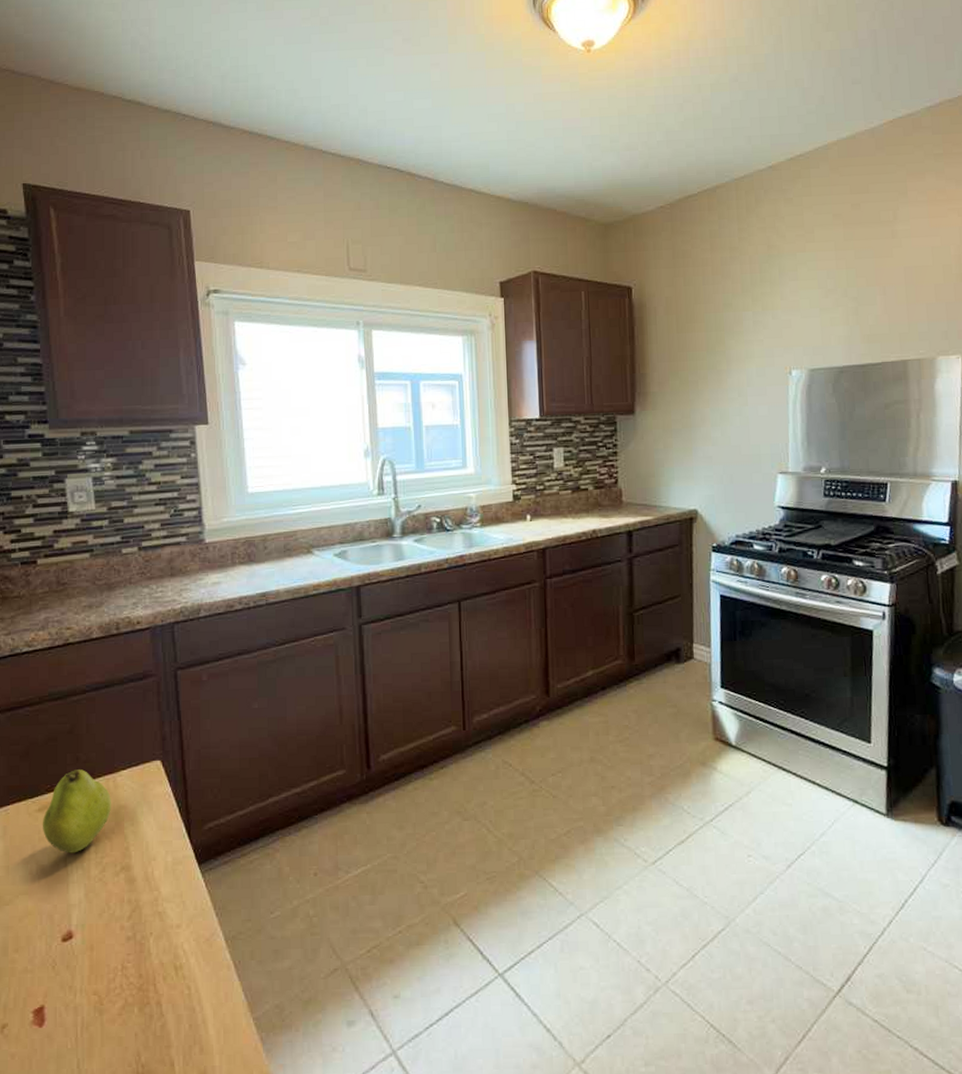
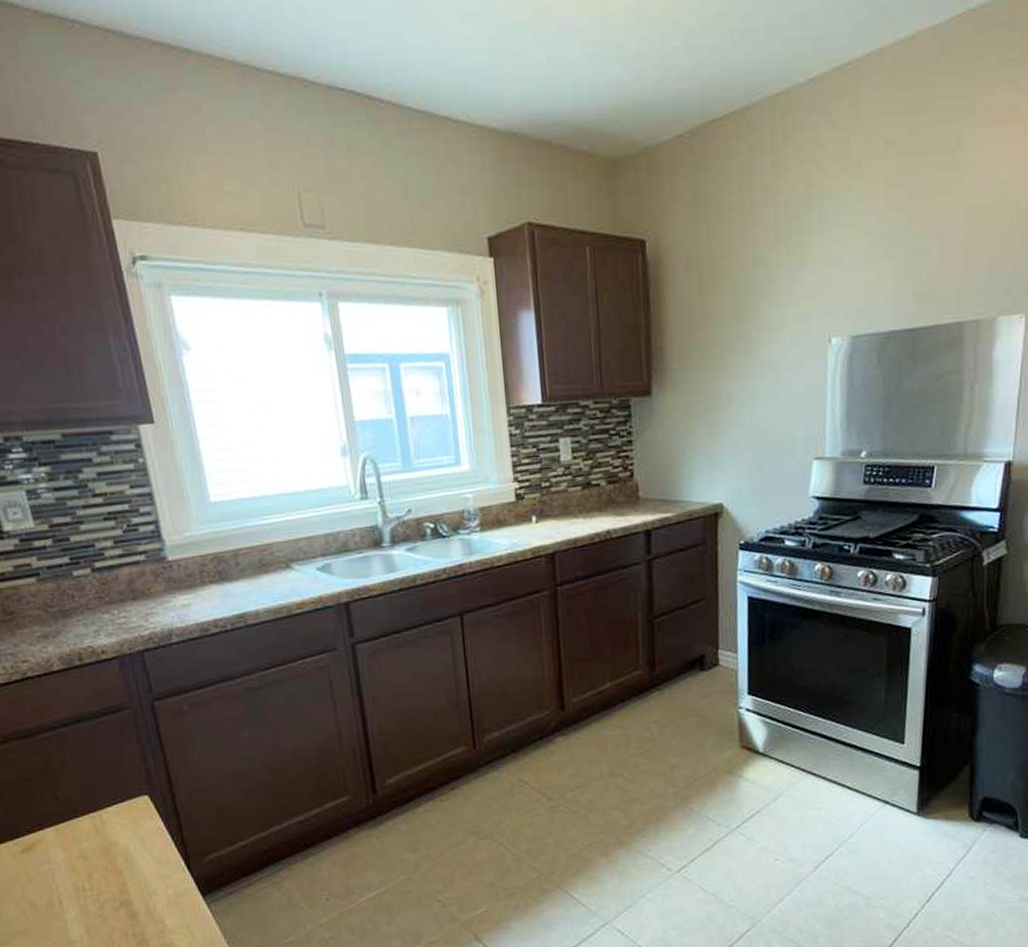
fruit: present [42,769,111,854] -> none [28,808,102,893]

